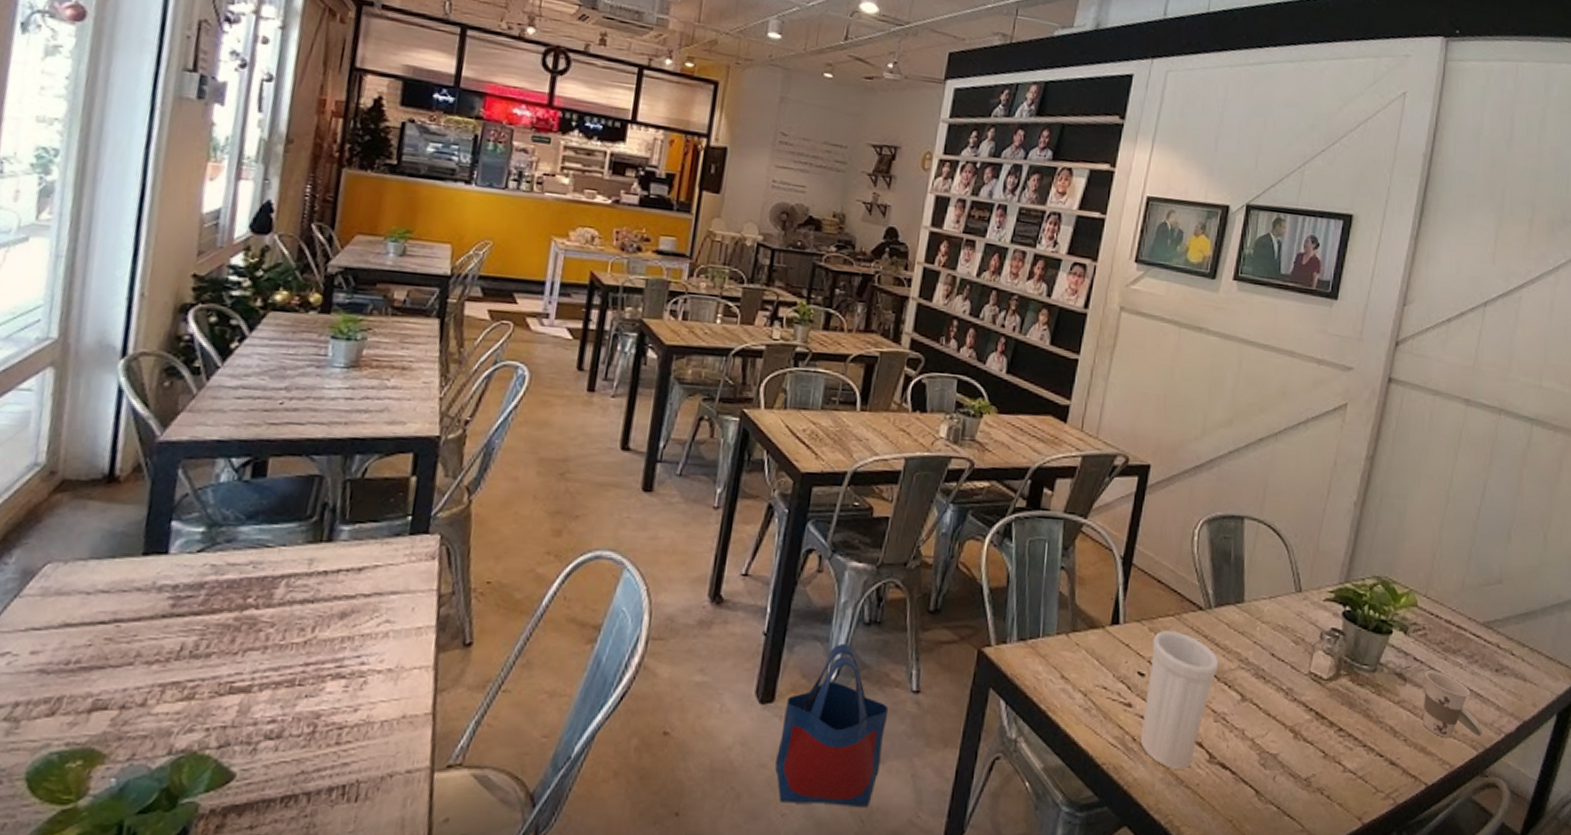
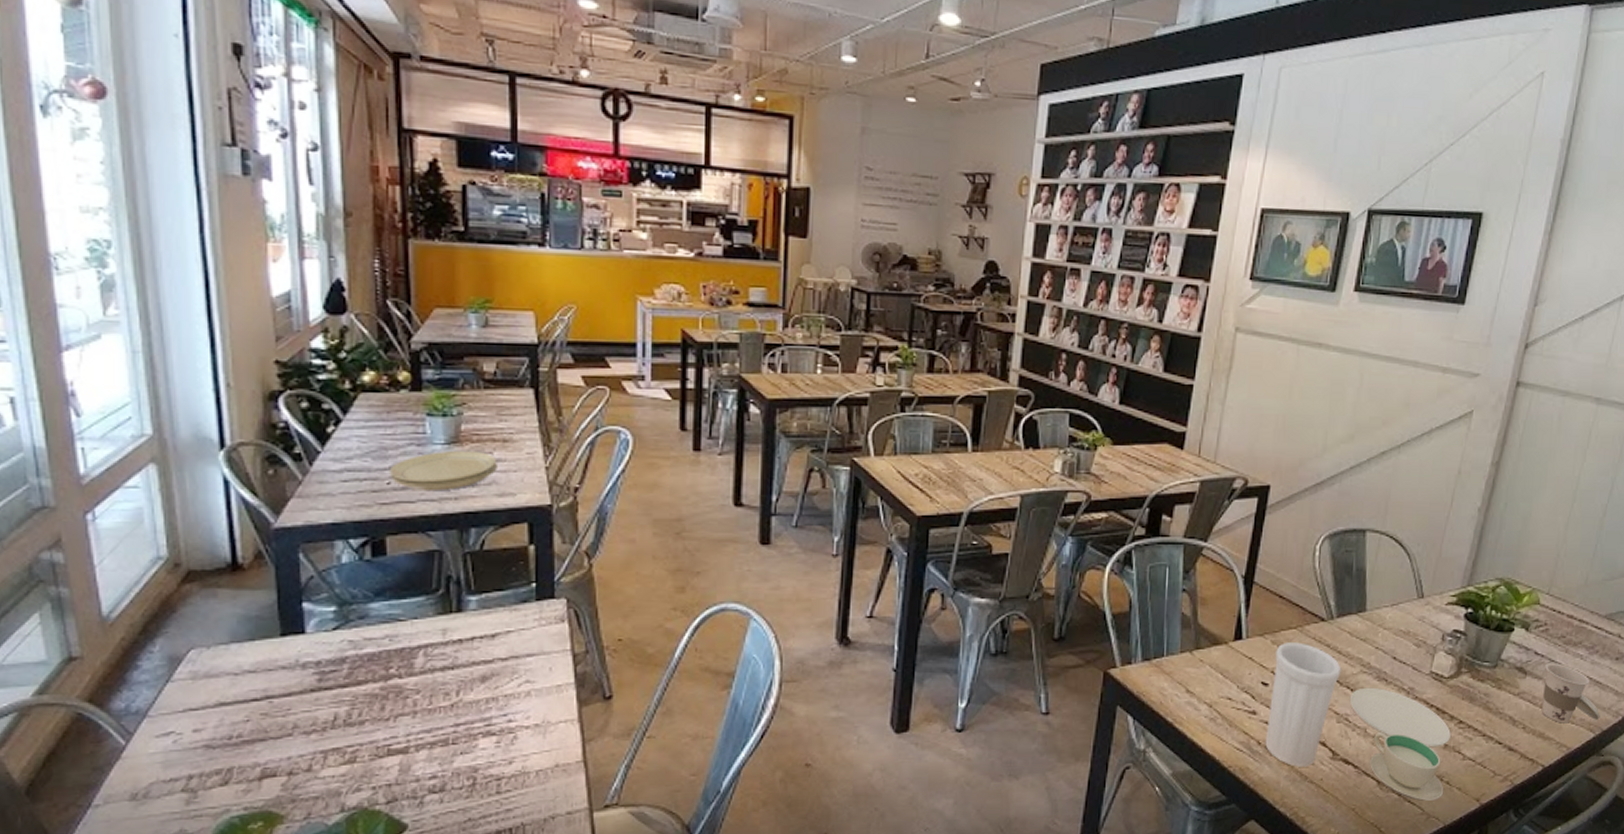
plate: none [283,374,393,415] -> present [389,450,497,492]
tote bag: present [774,644,889,807] -> none [914,675,1020,819]
plate: none [1227,684,1331,756] -> present [1349,687,1451,748]
cup: none [1248,735,1325,816] -> present [1370,732,1444,801]

